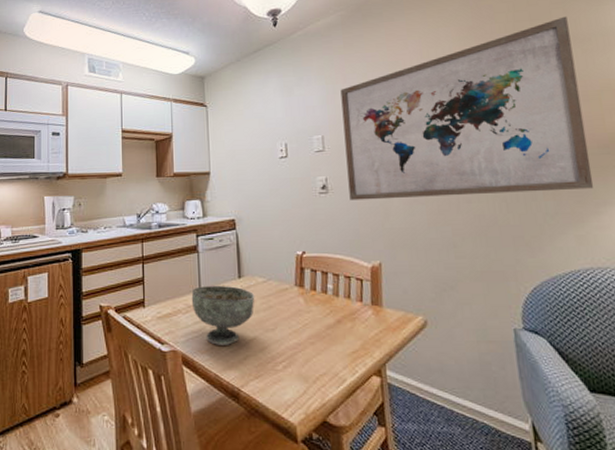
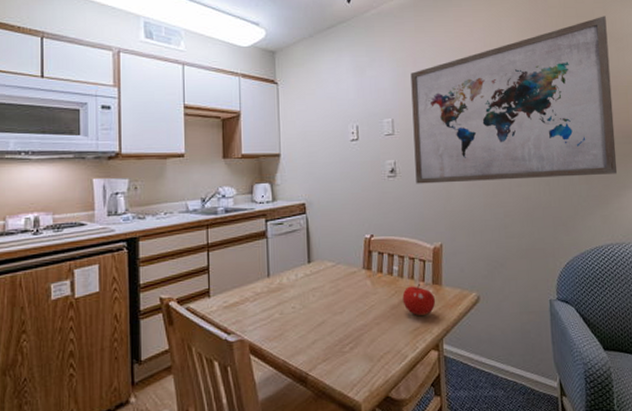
bowl: present [191,285,255,345] -> none [259,270,324,332]
fruit: none [338,303,376,339] -> present [402,283,436,316]

